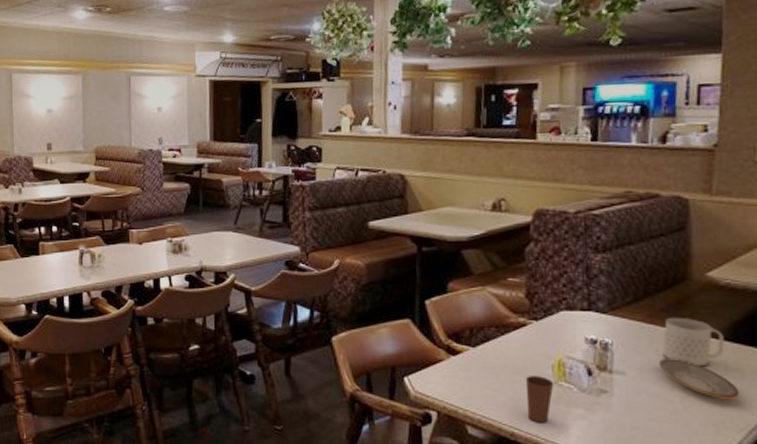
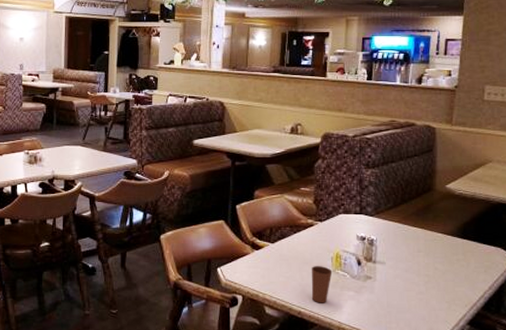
plate: present [658,357,740,400] -> none [409,250,466,283]
mug: present [663,317,724,367] -> none [413,219,456,258]

